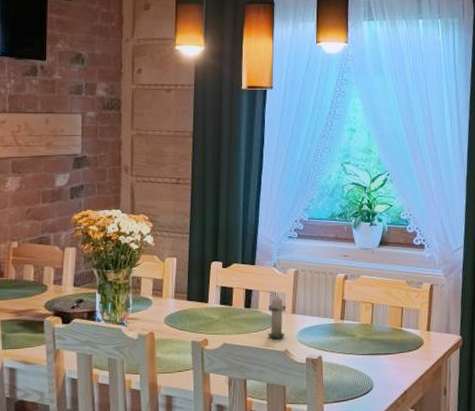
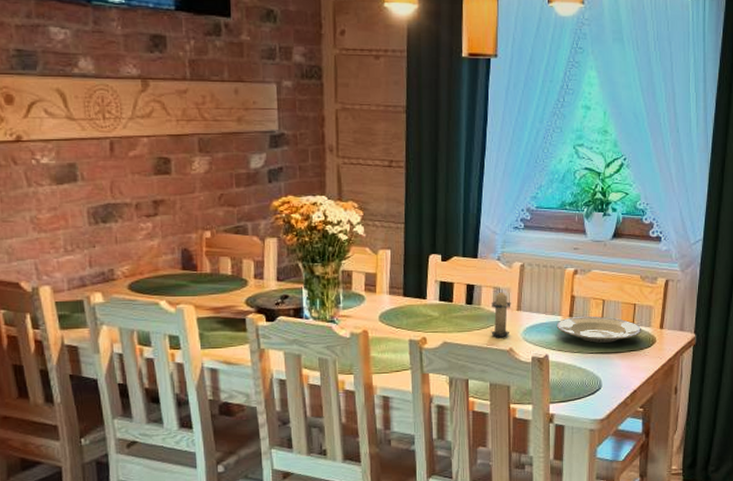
plate: none [329,319,410,345] -> present [556,316,642,343]

